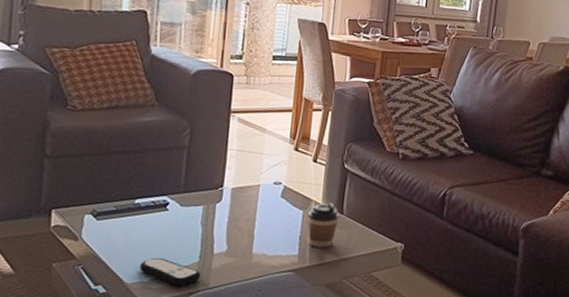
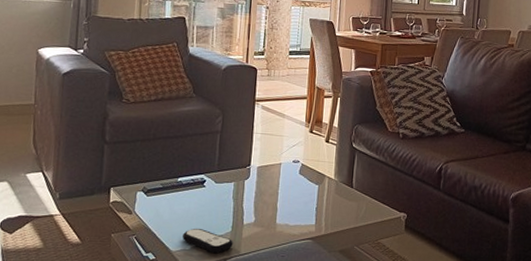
coffee cup: present [307,203,340,248] -> none [322,178,350,218]

